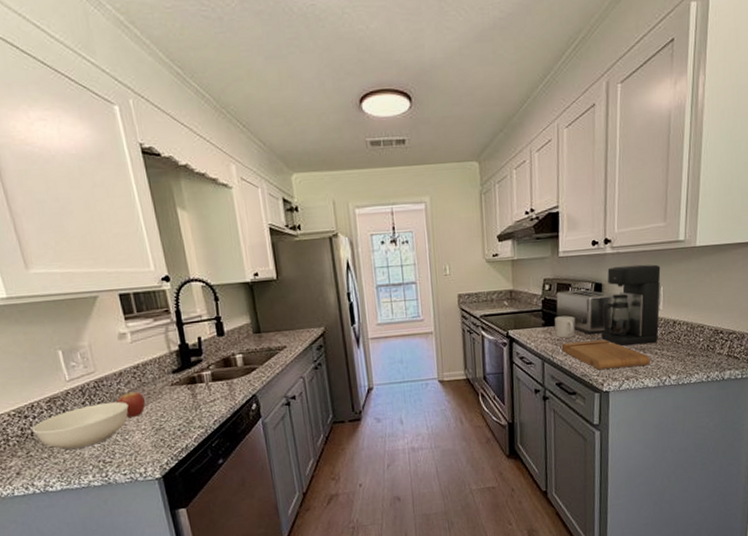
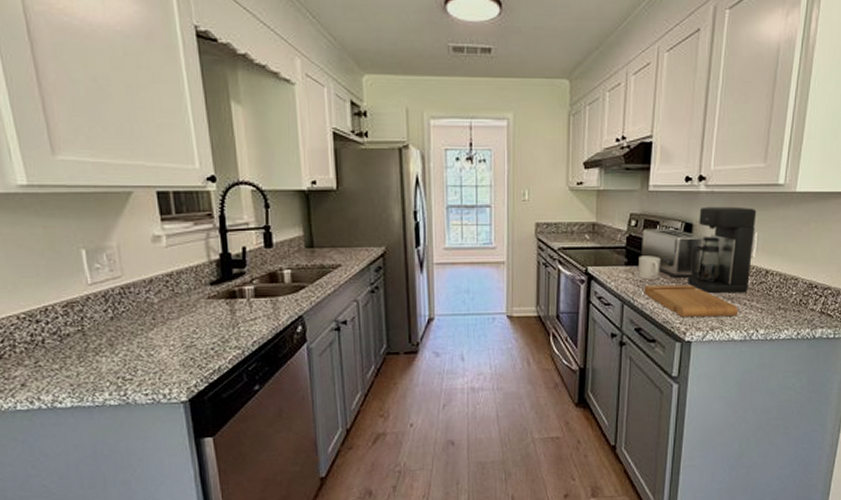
bowl: present [31,401,129,450] -> none [43,311,157,363]
fruit: present [116,391,146,417] -> none [143,302,178,331]

